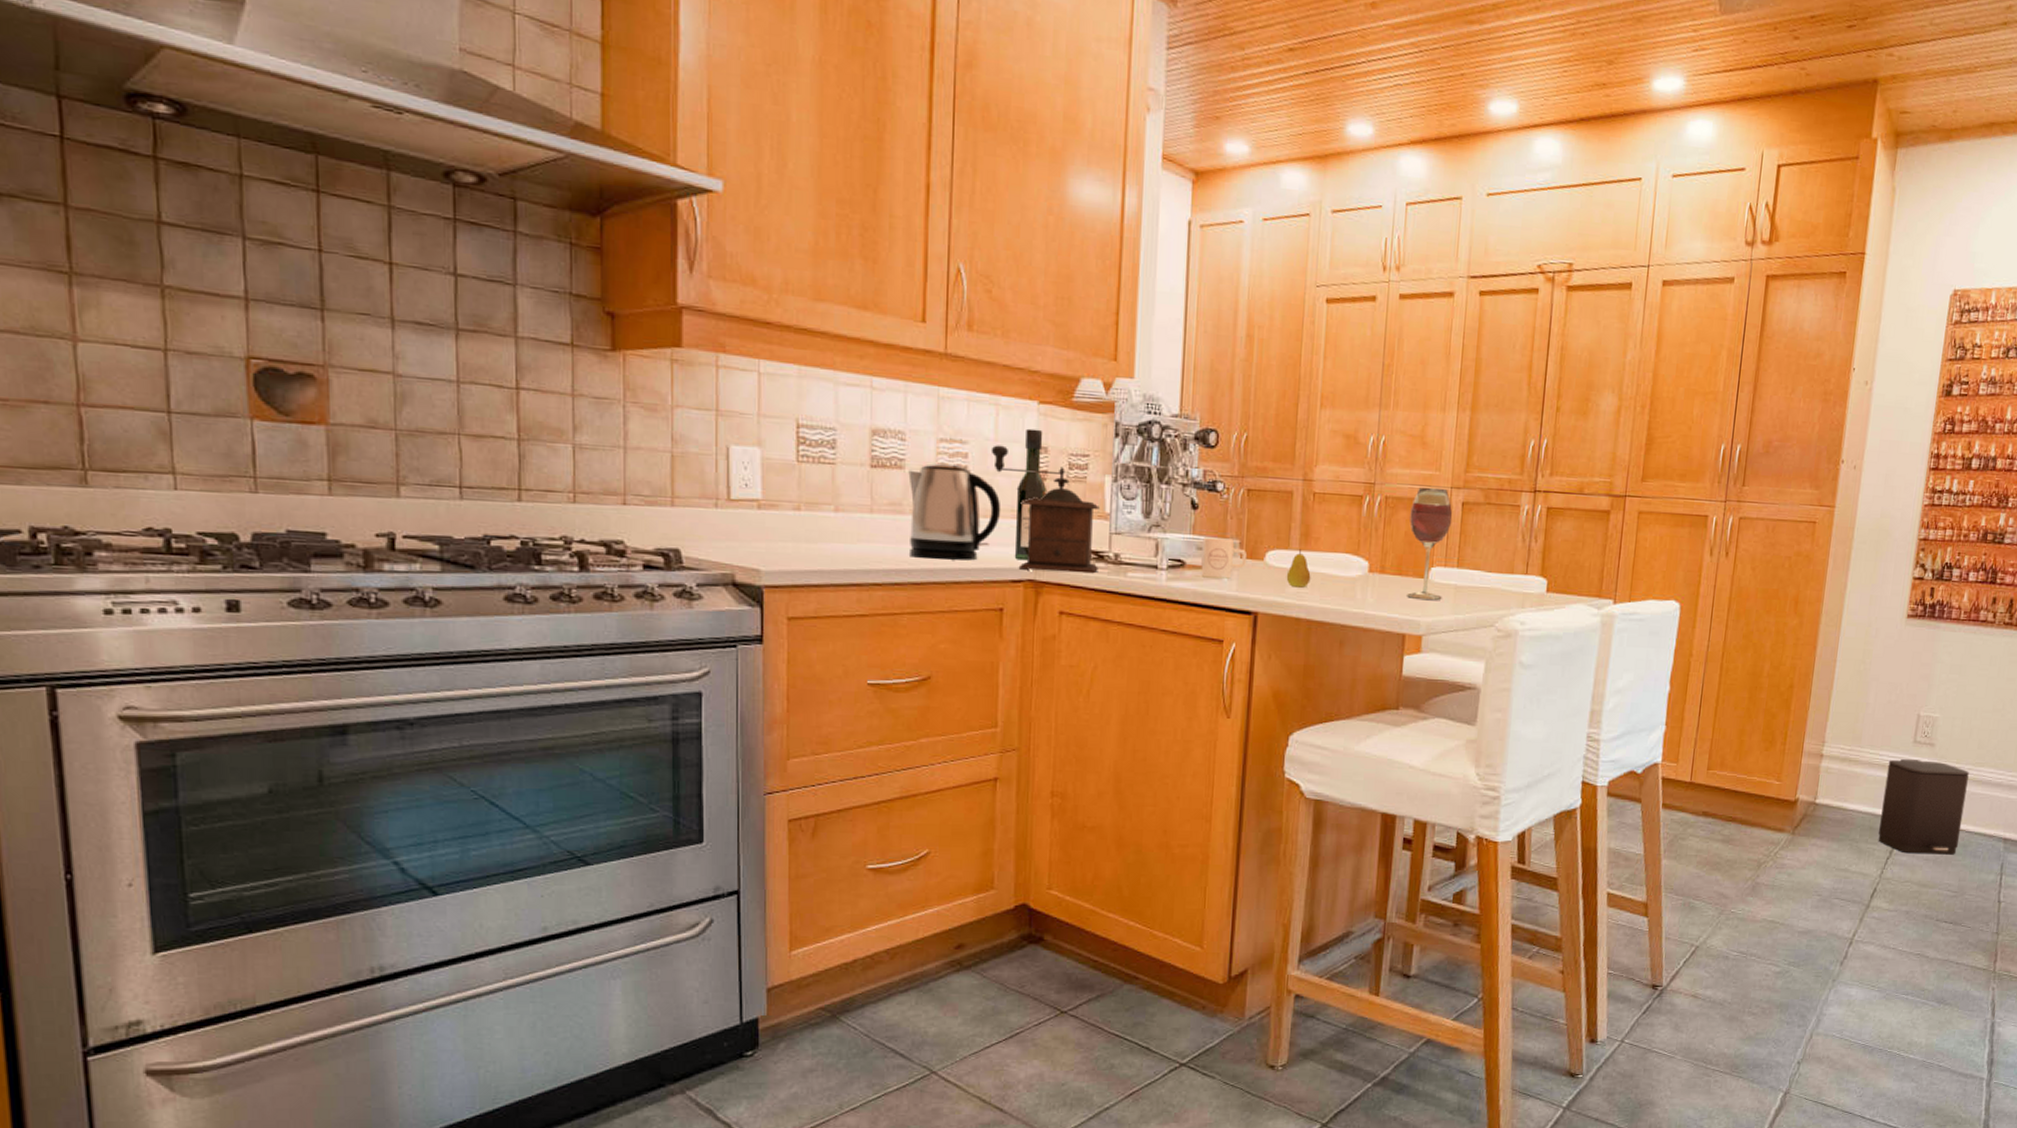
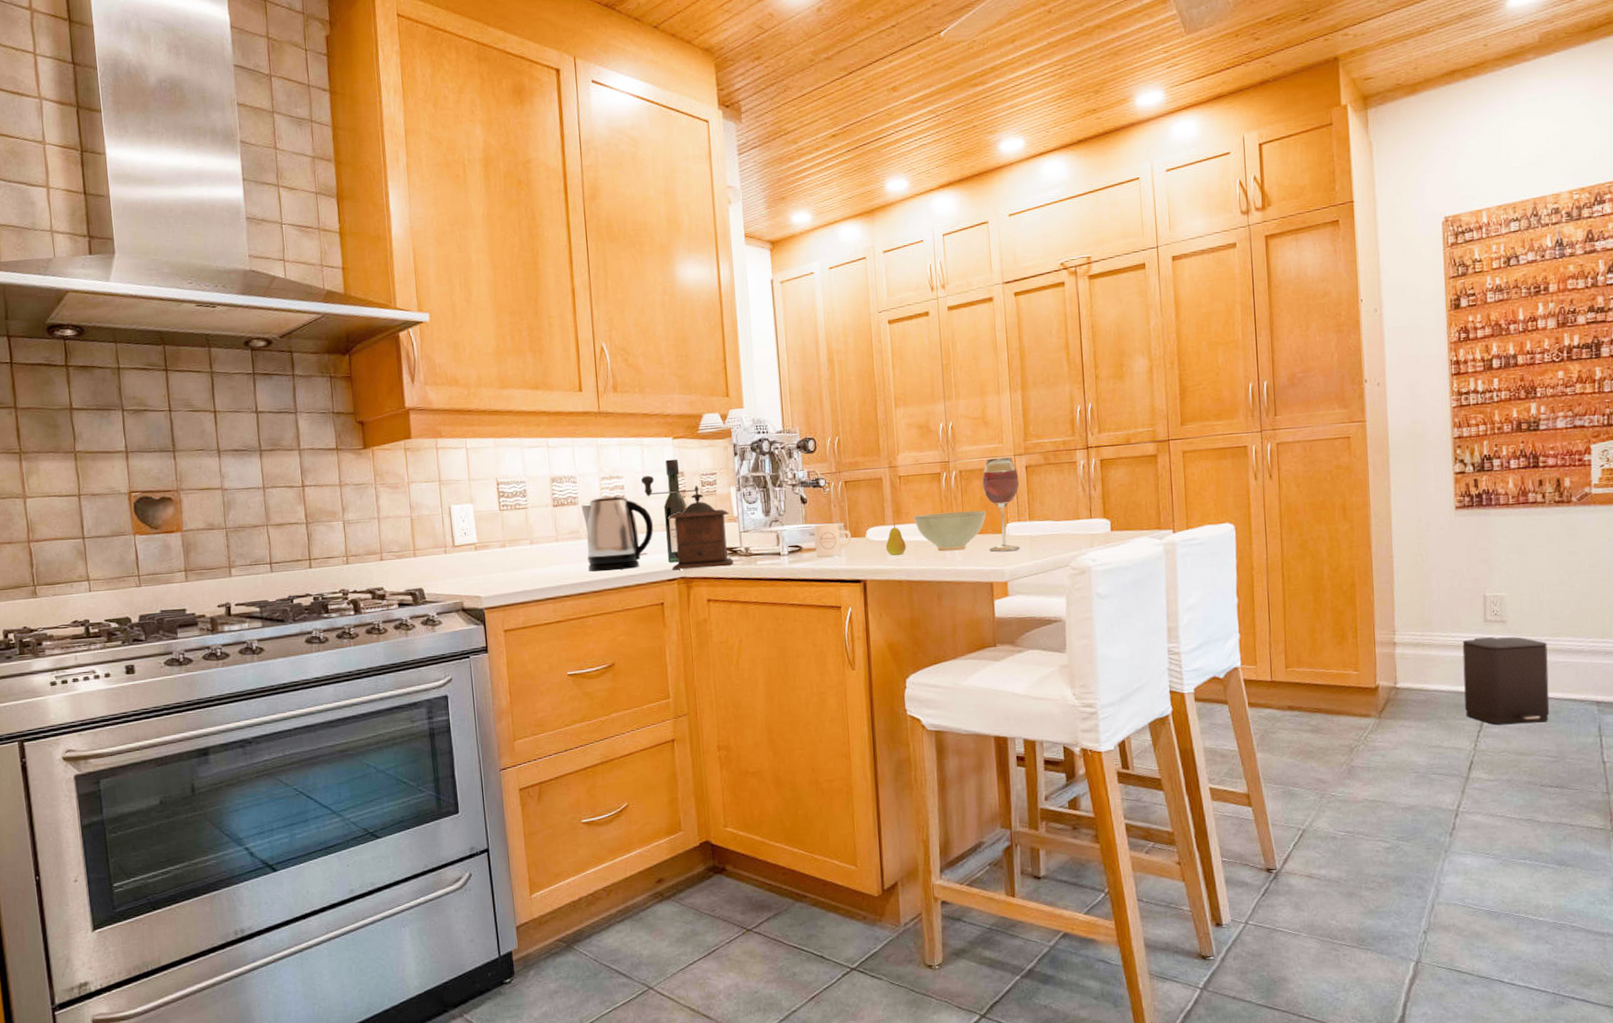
bowl: none [1323,542,1410,592] -> present [913,510,987,552]

